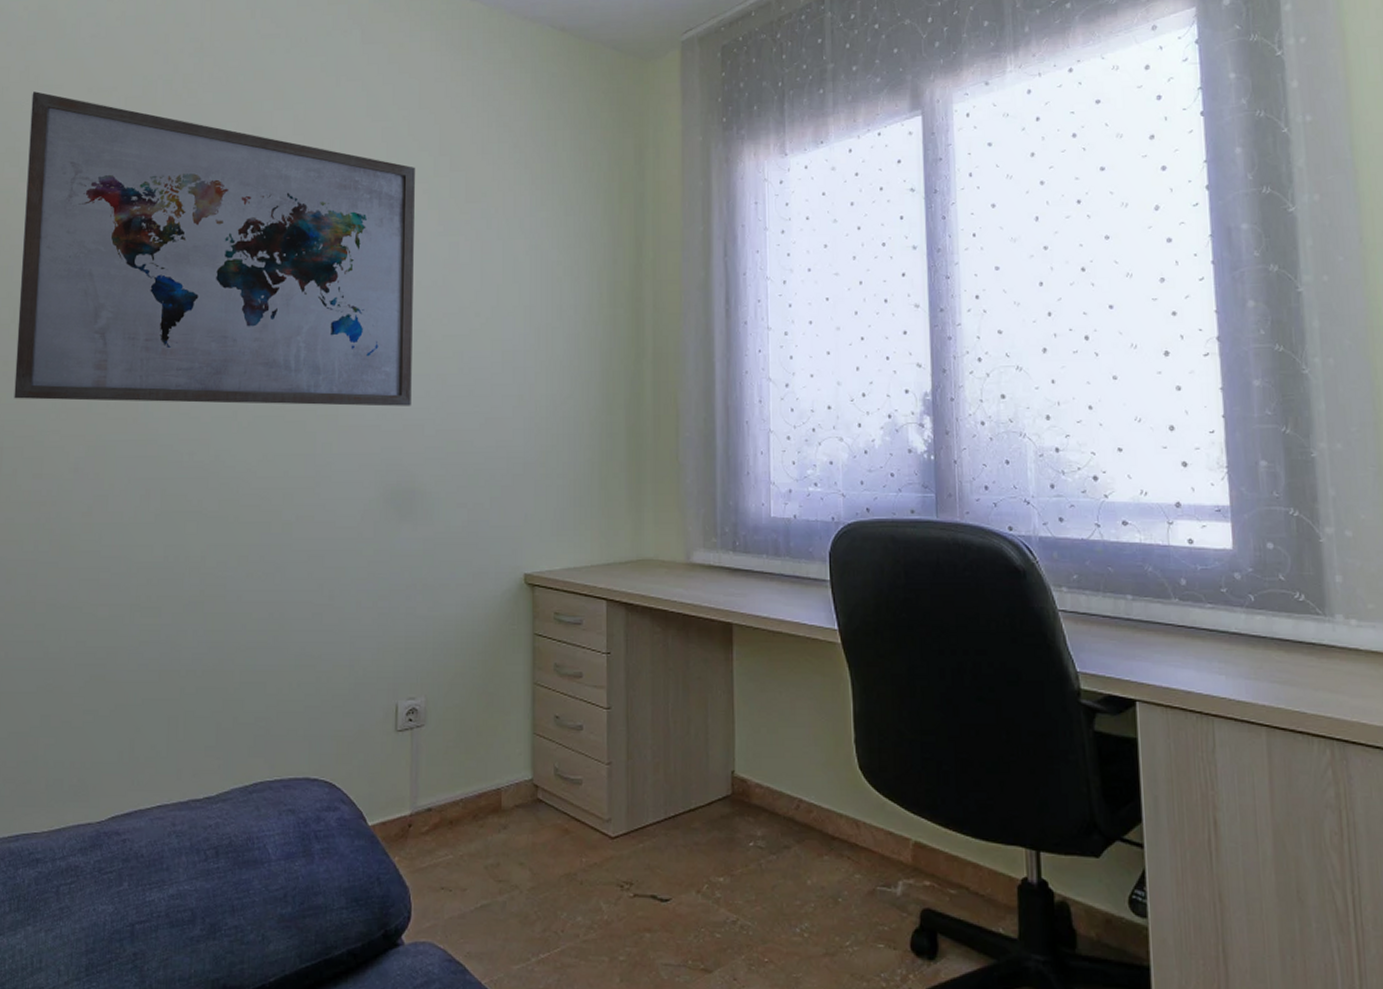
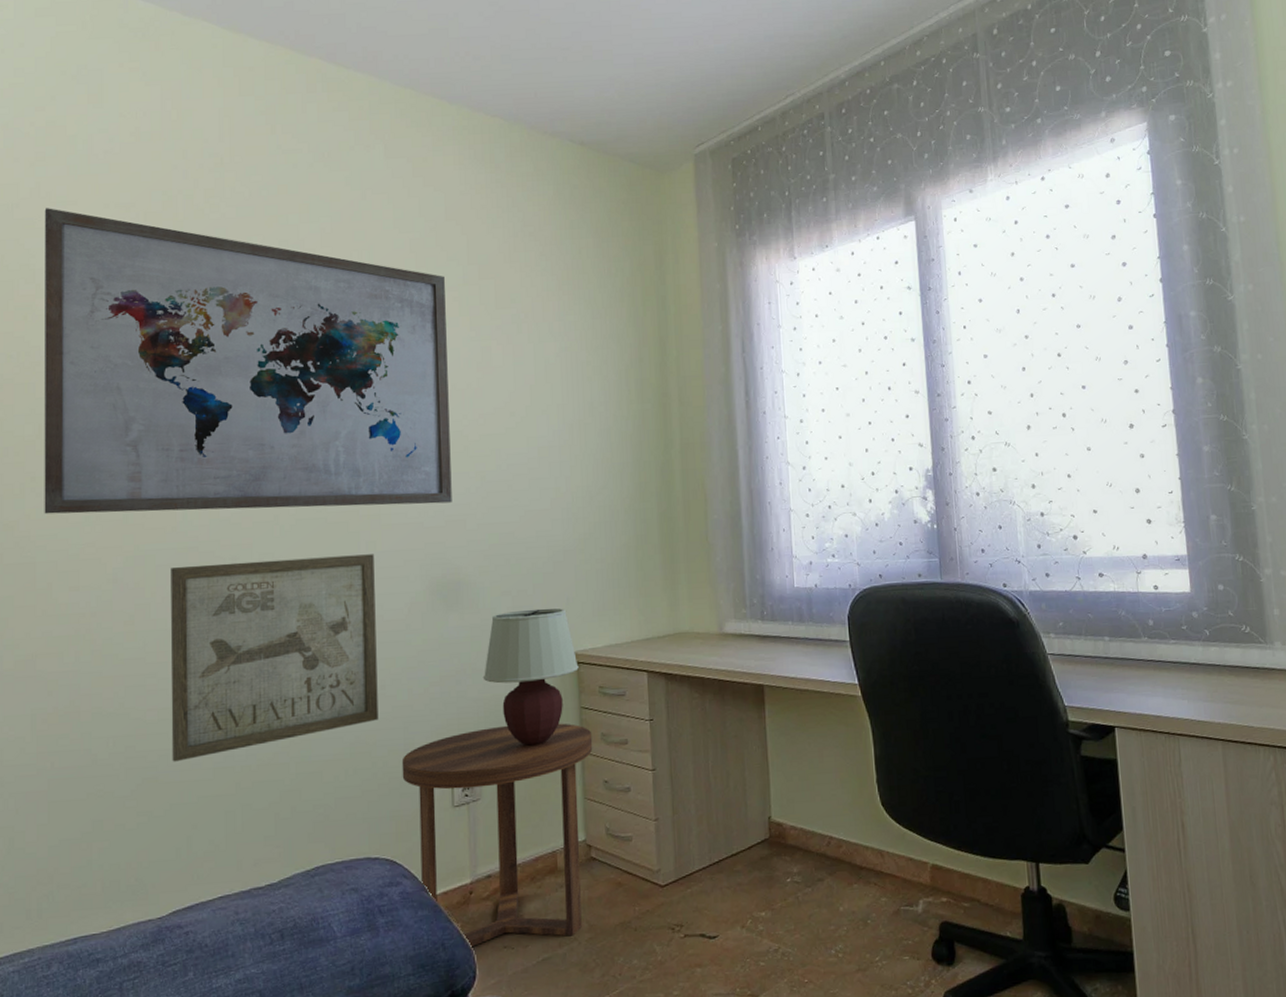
wall art: none [120,456,329,661] -> present [170,554,379,762]
side table: none [346,648,545,886] -> present [401,723,593,948]
table lamp: none [433,524,534,671] -> present [483,608,579,746]

